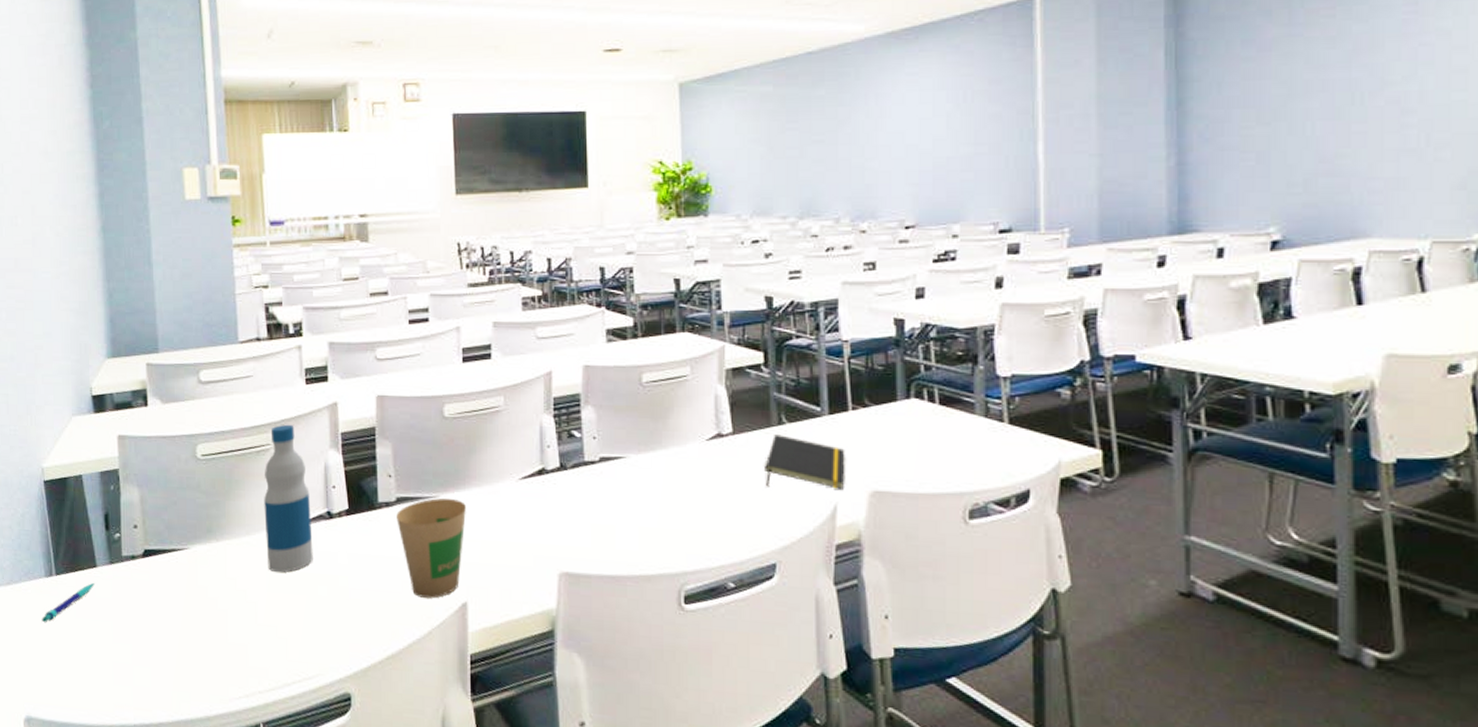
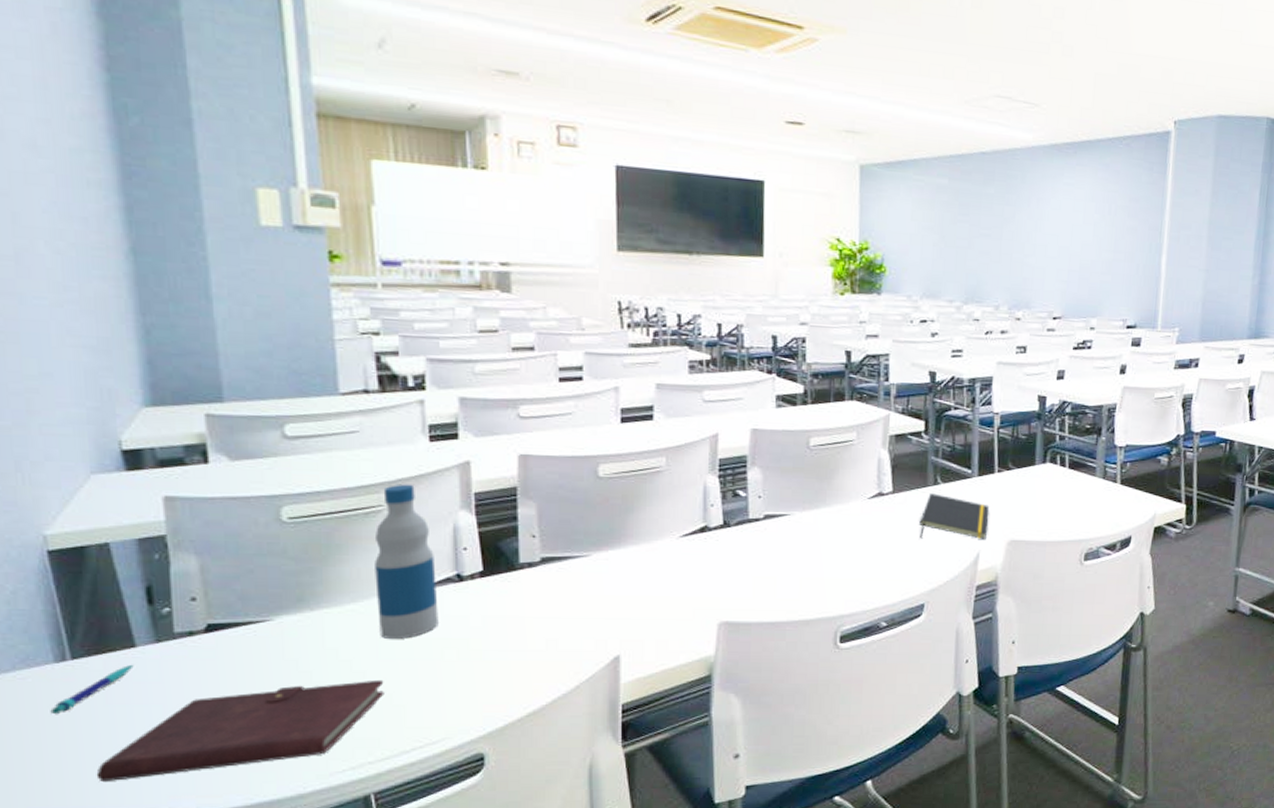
notebook: none [68,610,271,687] -> present [96,679,384,781]
paper cup: present [396,498,466,599] -> none [541,557,621,654]

